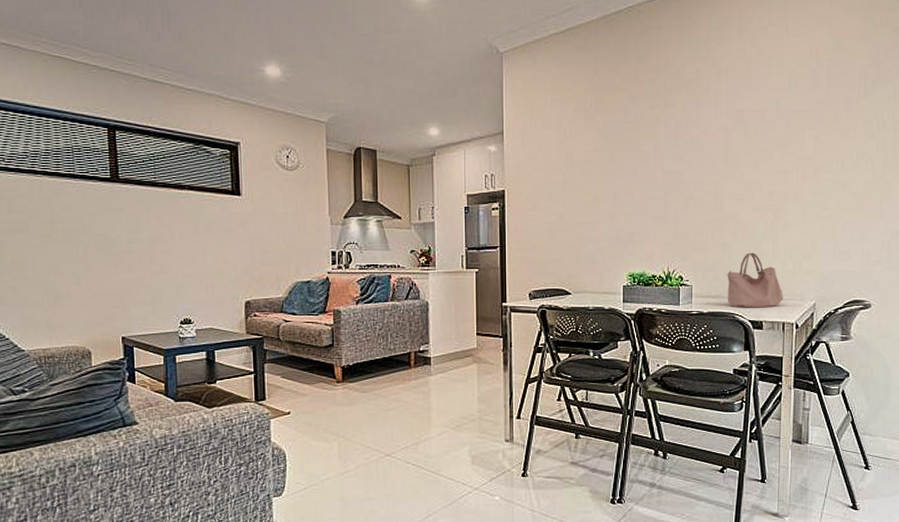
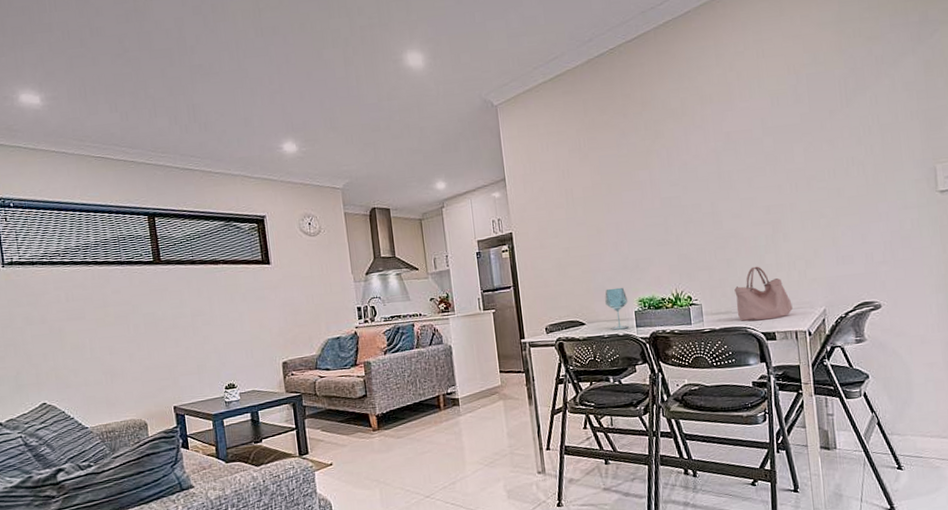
wine glass: none [593,259,618,303] -> present [604,287,629,330]

